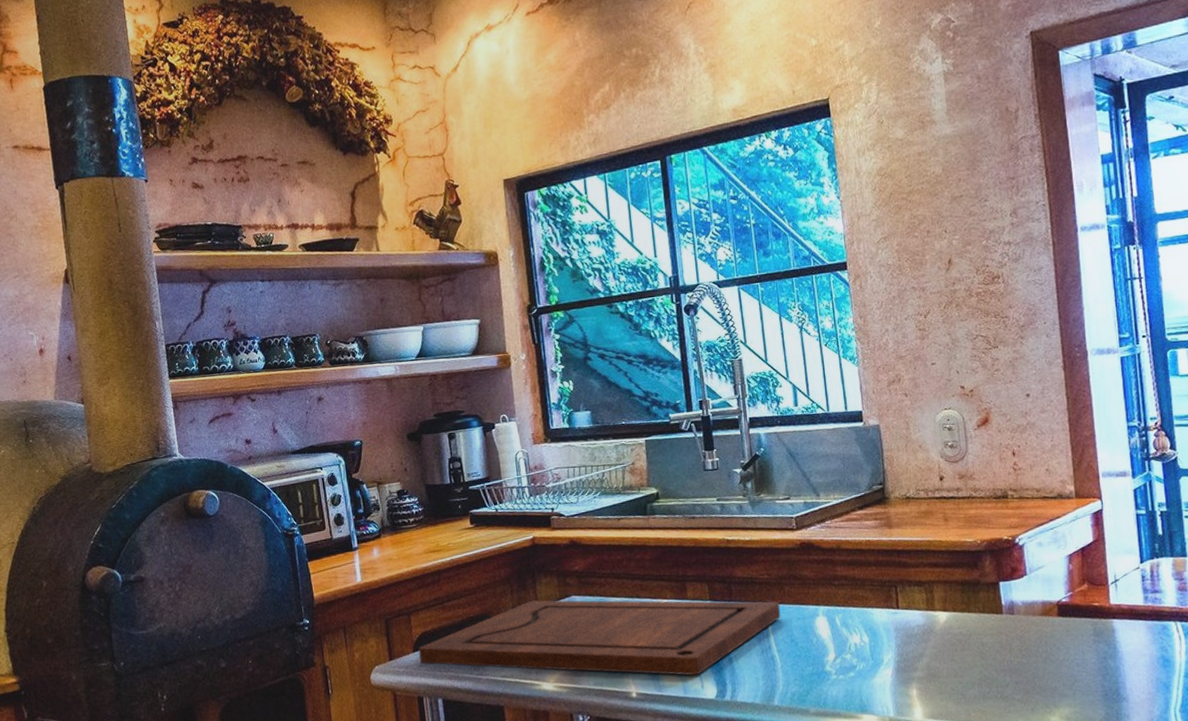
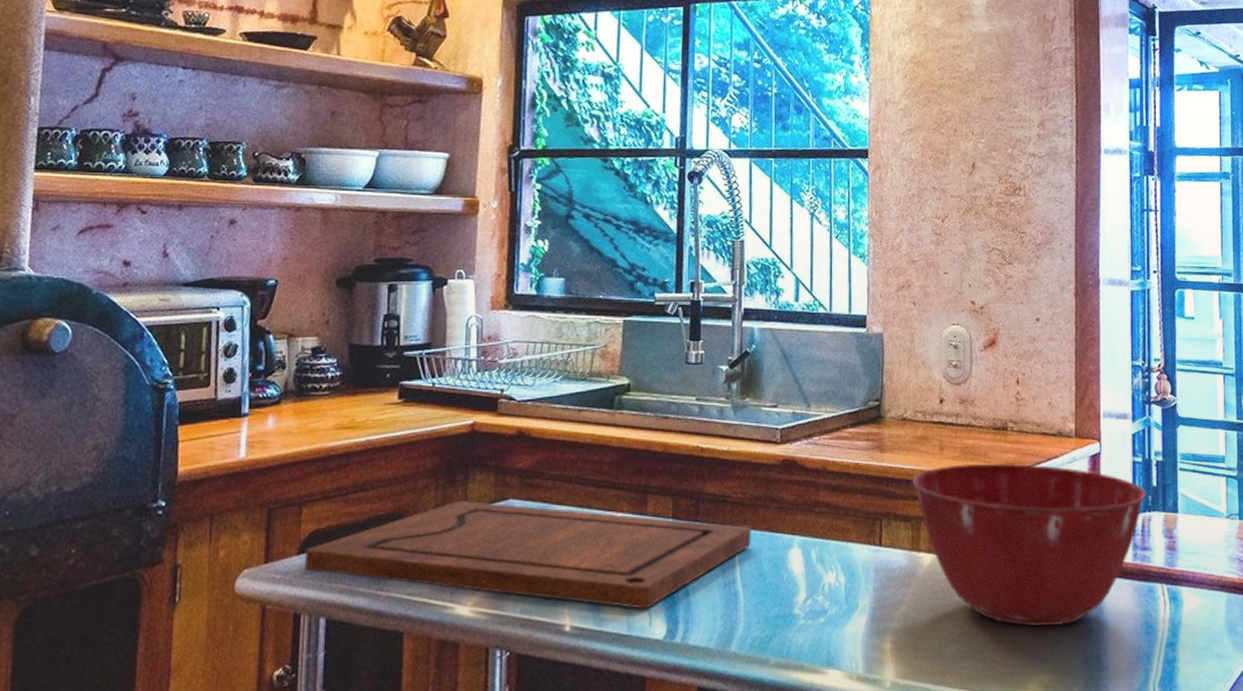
mixing bowl: none [921,525,1153,668] -> present [912,463,1147,626]

